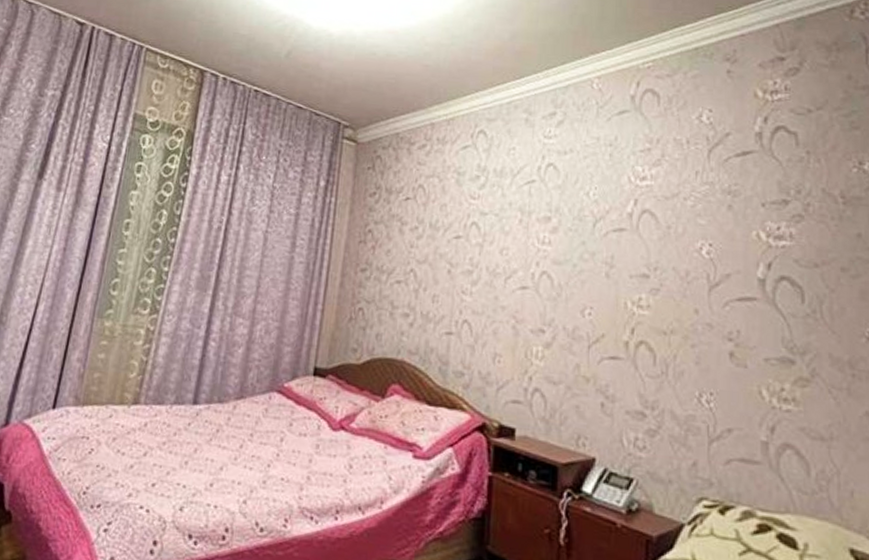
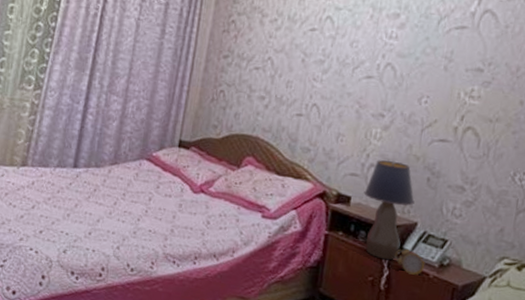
table lamp: none [529,383,589,507] -> present [363,160,415,260]
alarm clock: none [573,491,610,525] -> present [394,248,426,275]

